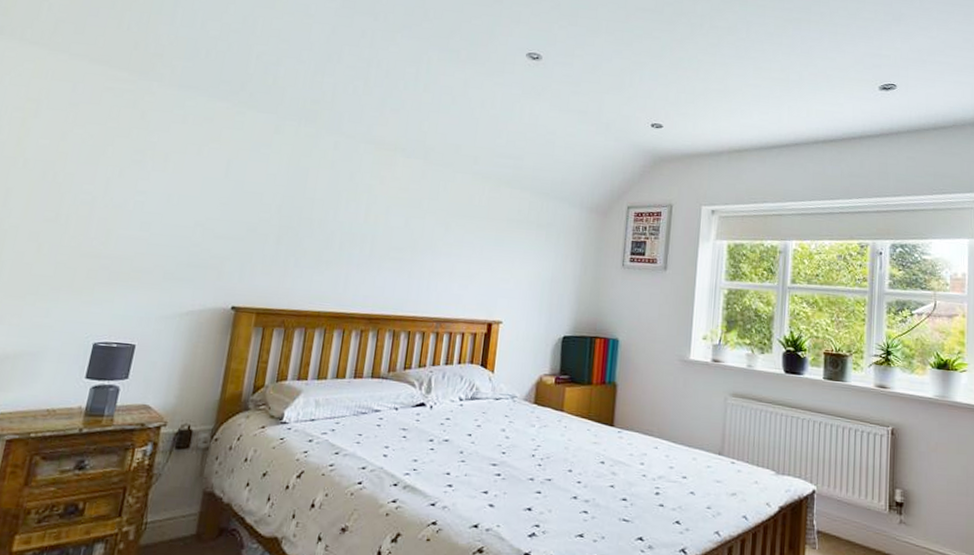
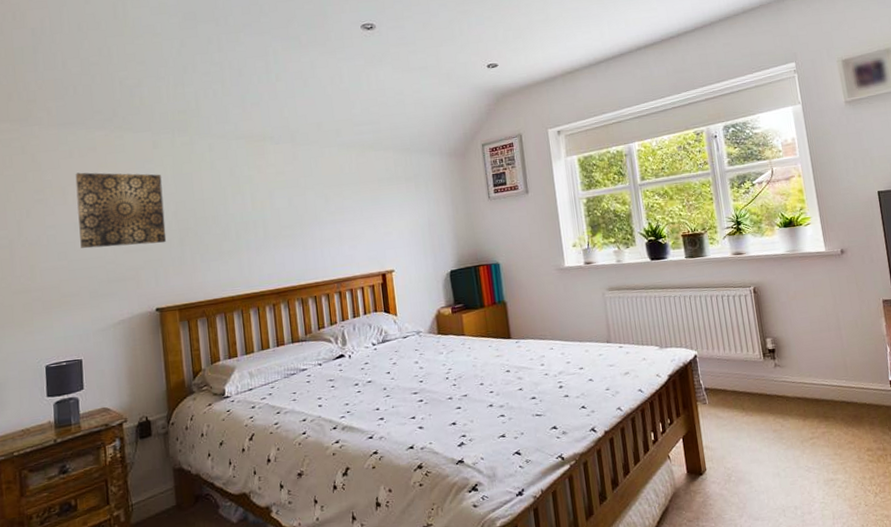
wall art: none [168,141,275,237] -> present [75,172,167,249]

